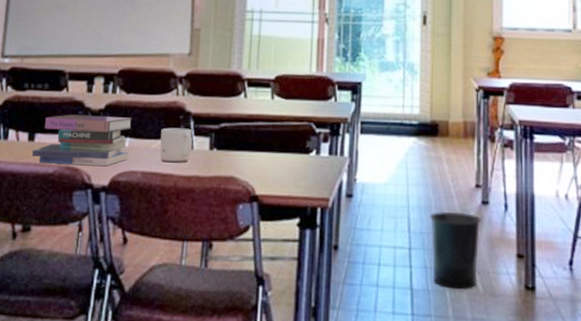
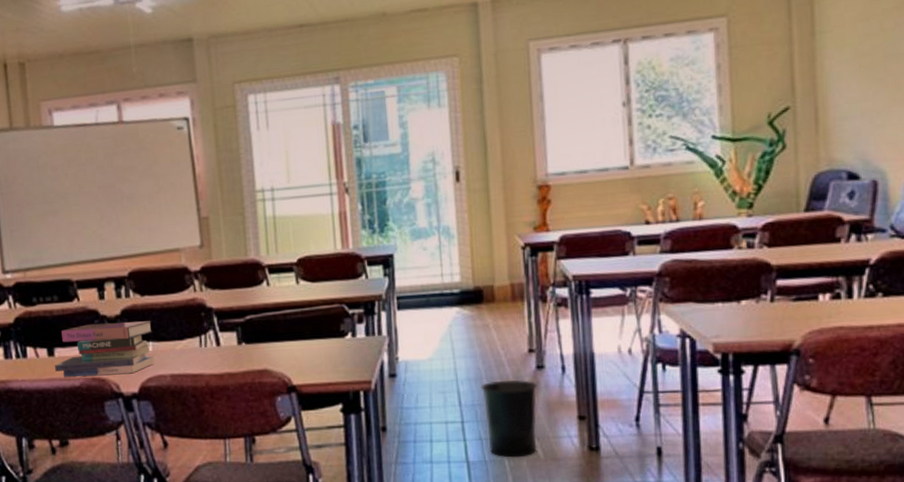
mug: present [160,127,193,163] -> none [184,325,220,363]

